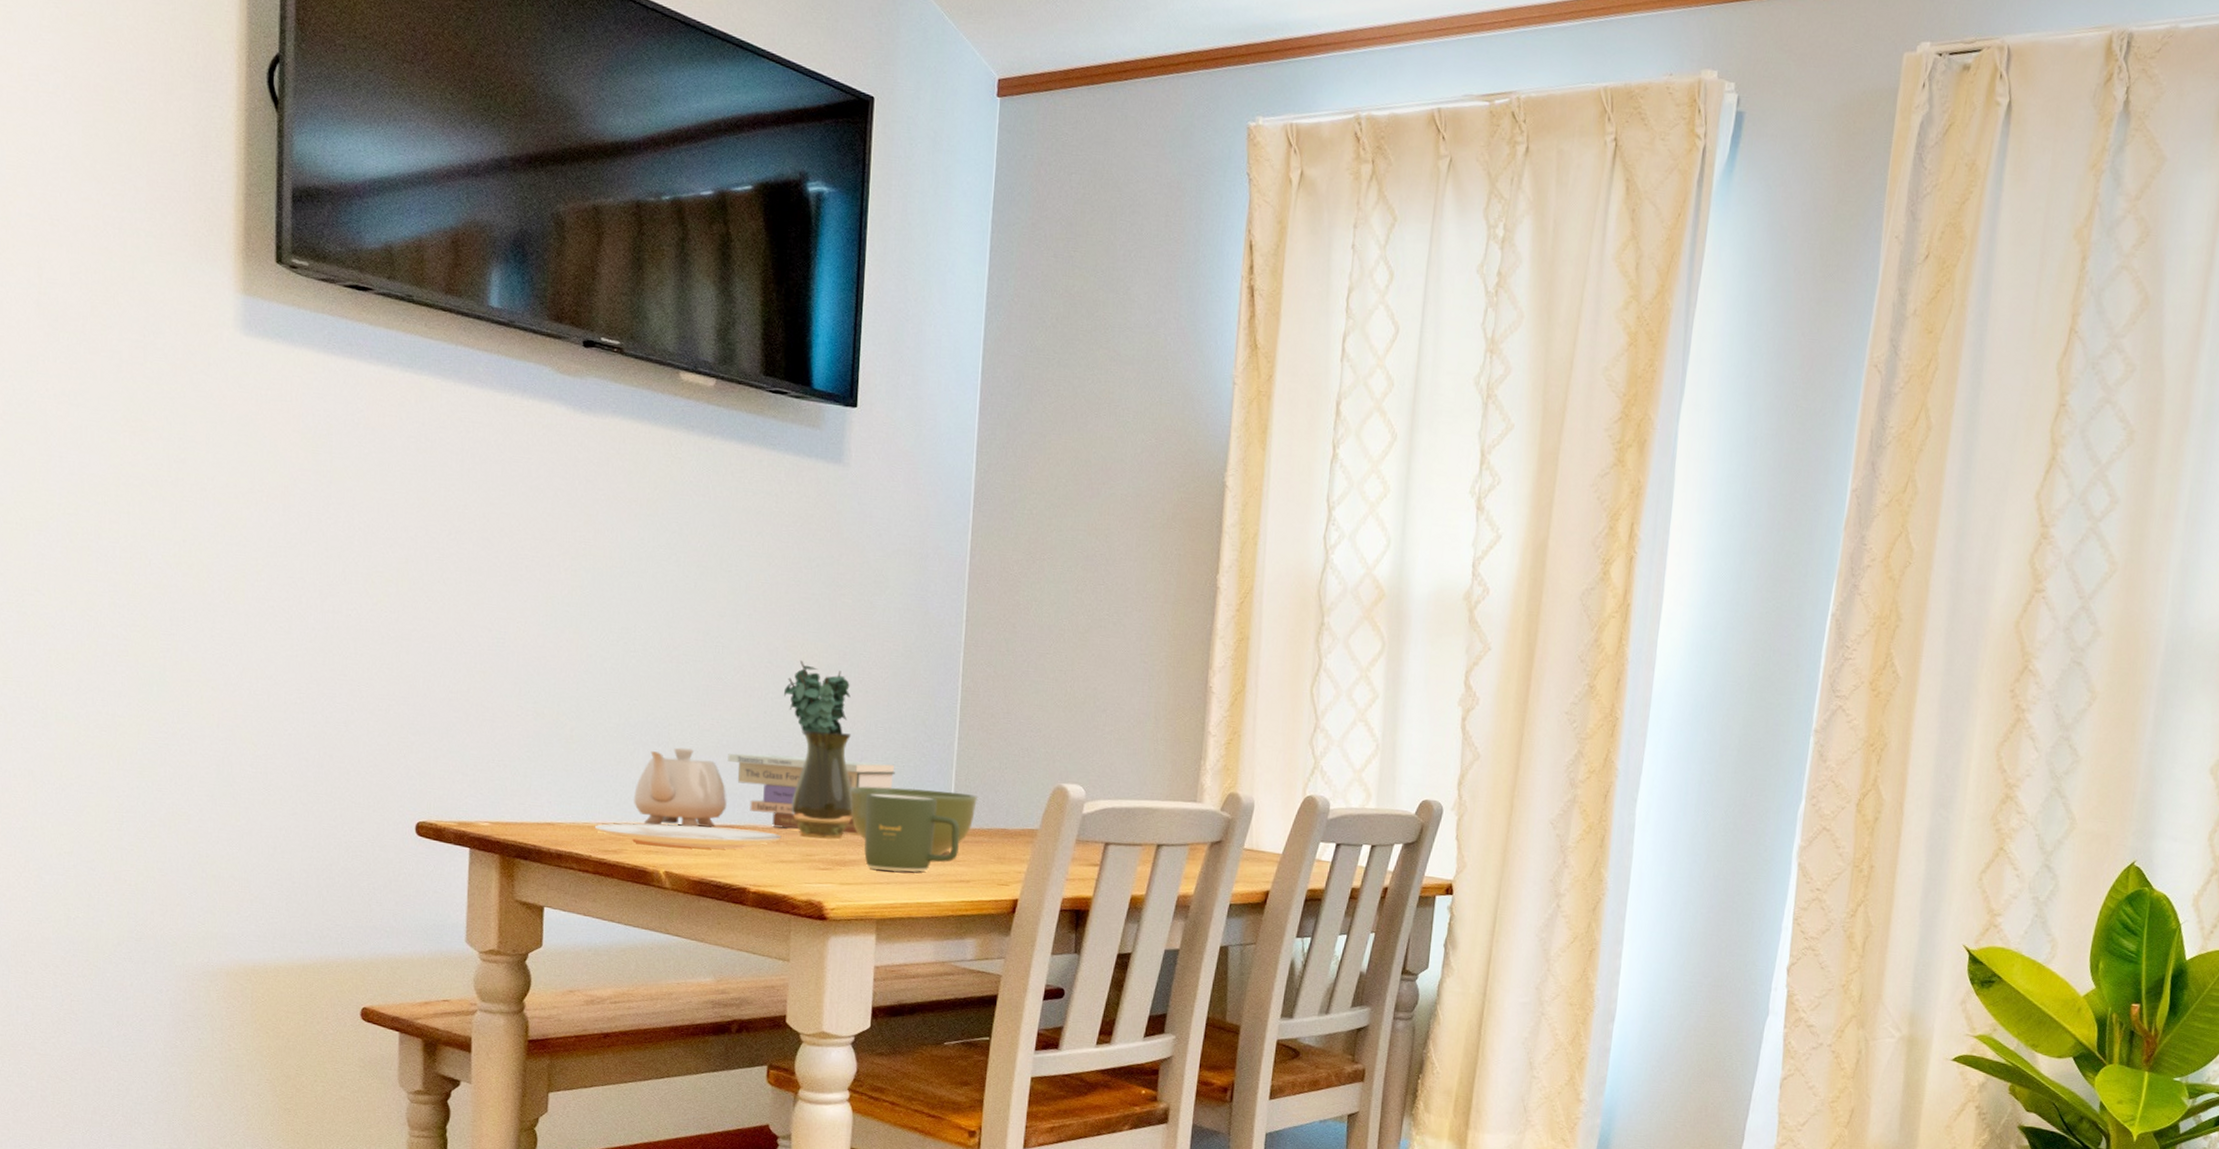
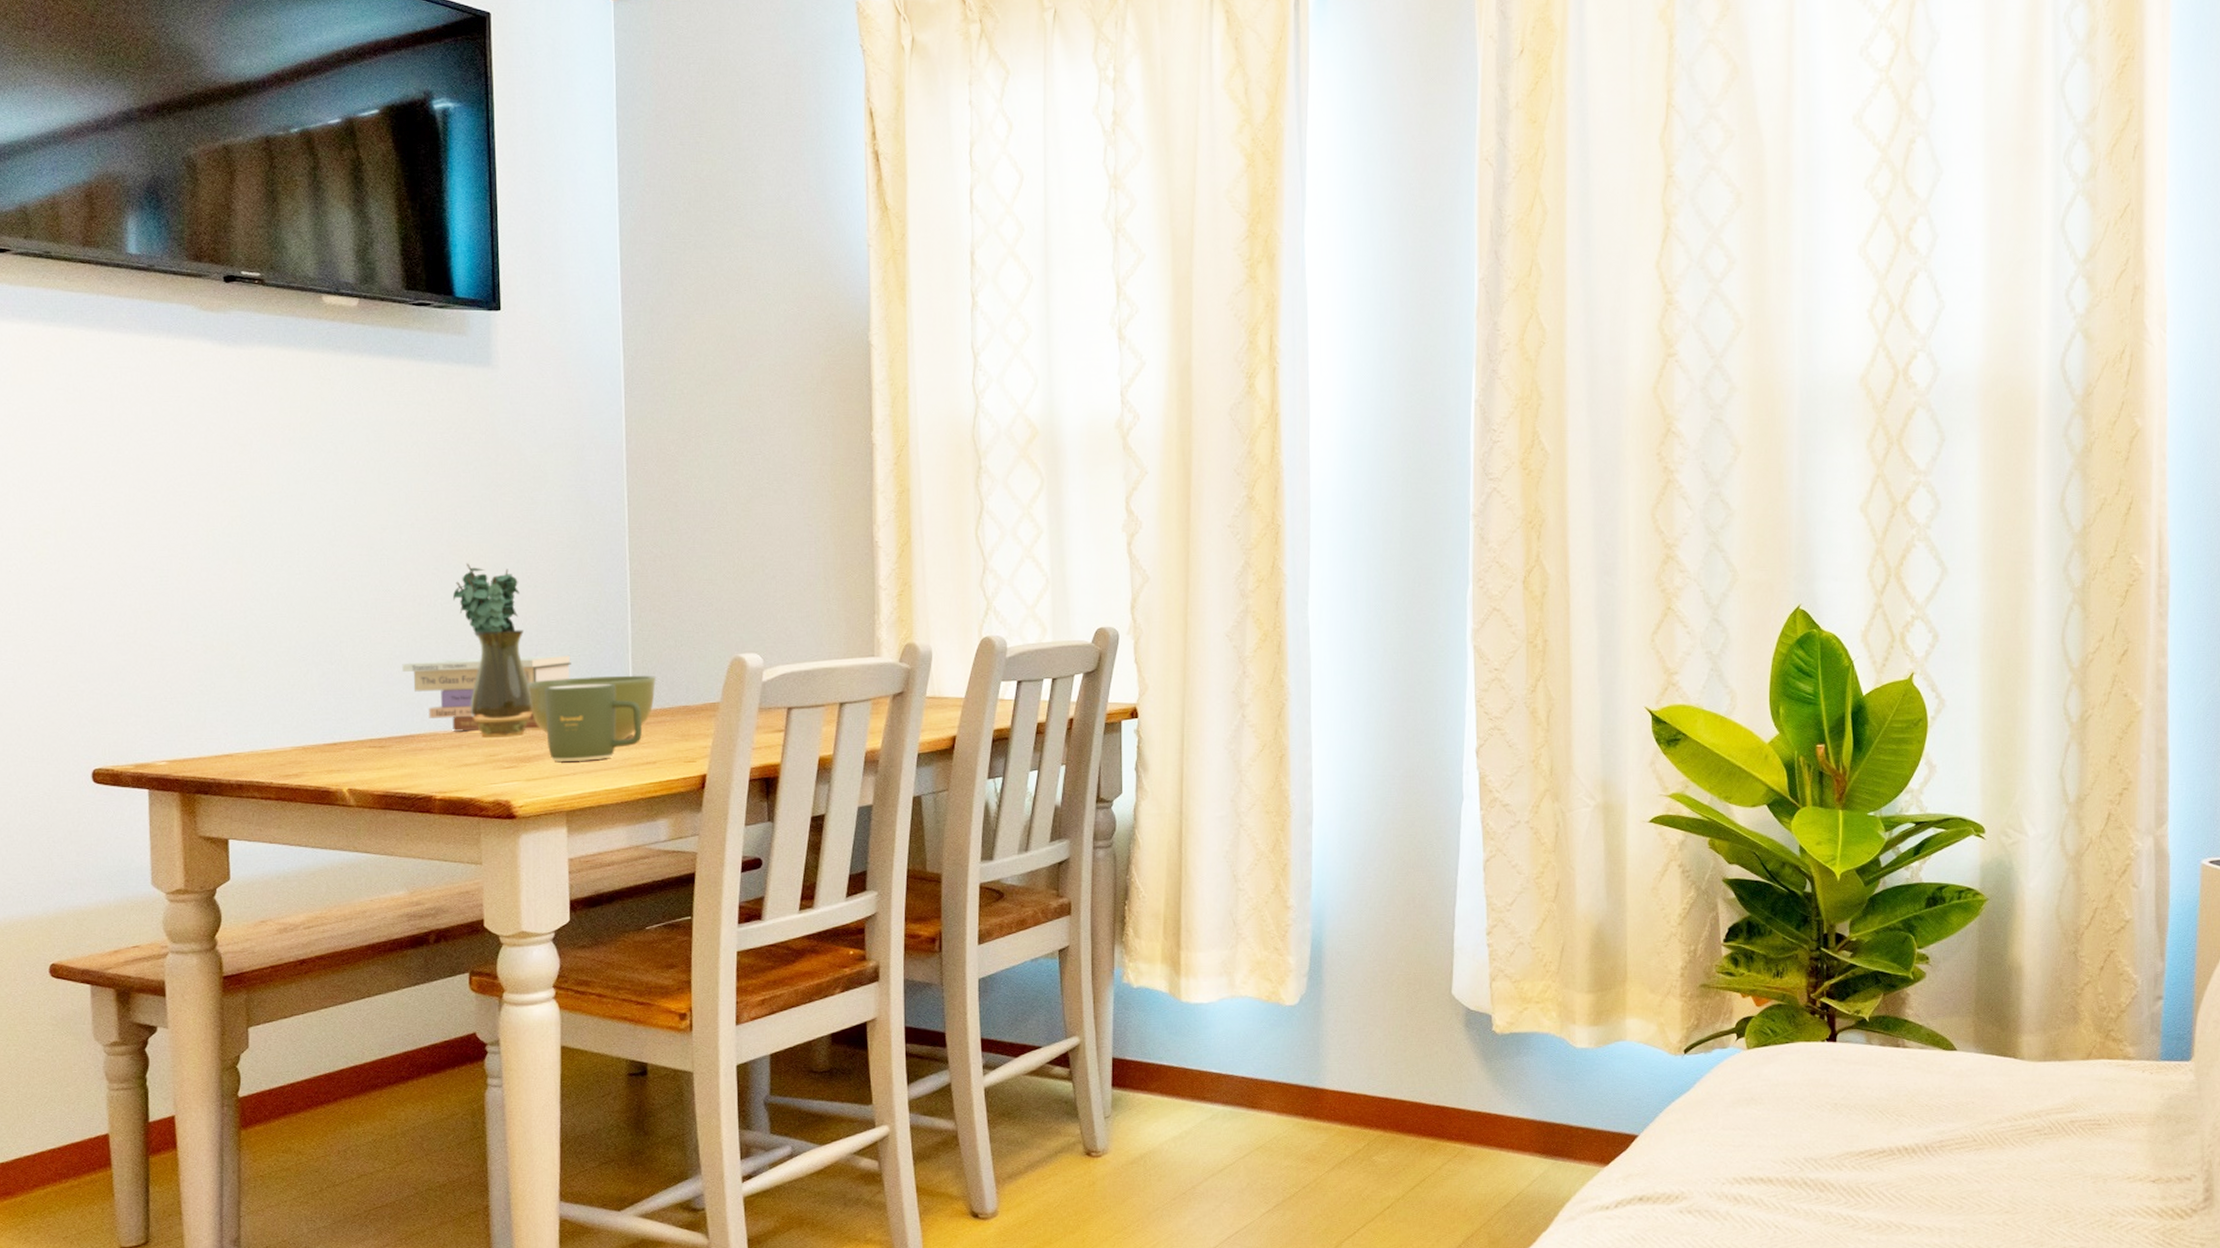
plate: present [594,823,782,850] -> none [273,737,463,765]
teapot: present [634,747,728,828] -> none [311,663,406,745]

